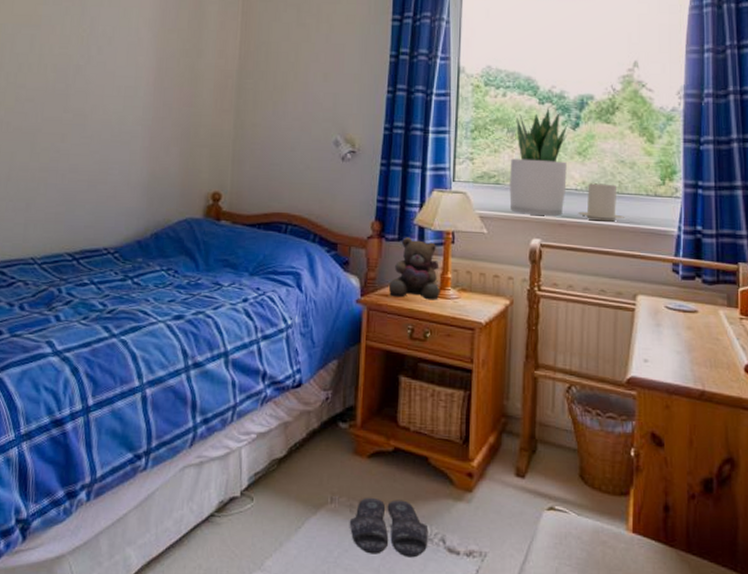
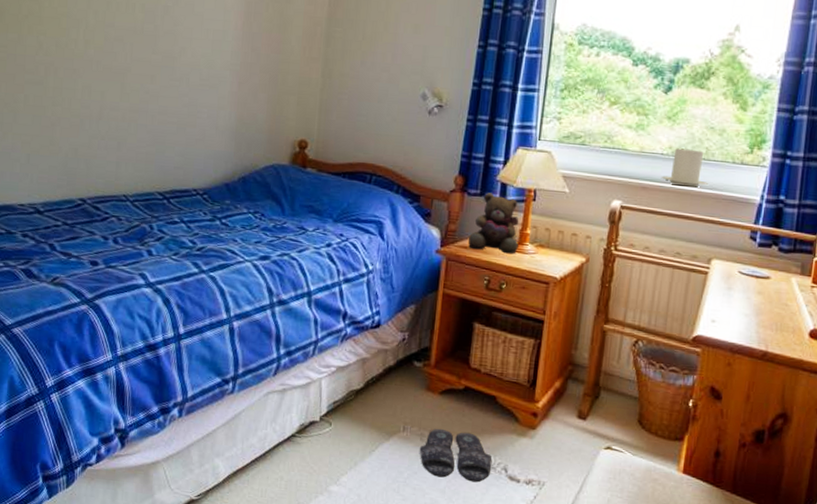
planter: present [509,107,568,217] -> none [594,69,659,180]

